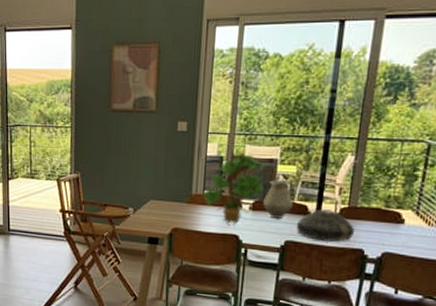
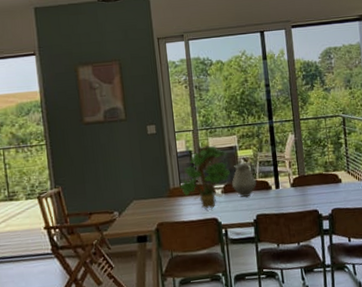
bowl: present [296,209,354,242] -> none [262,181,308,209]

